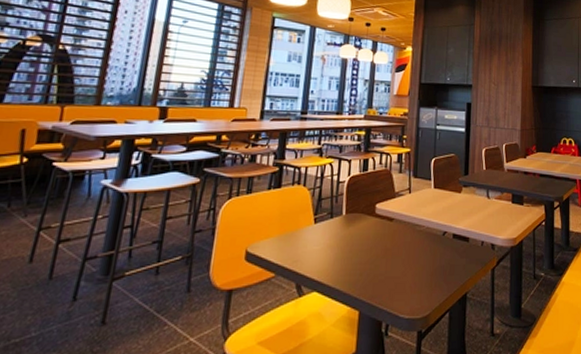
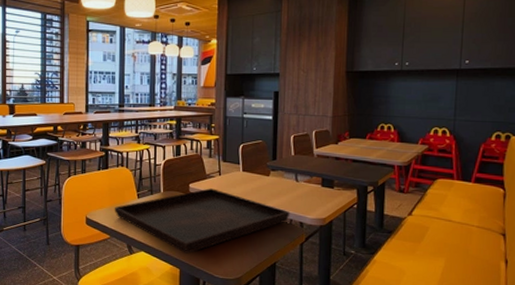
serving tray: none [283,208,482,290] -> present [114,188,290,254]

